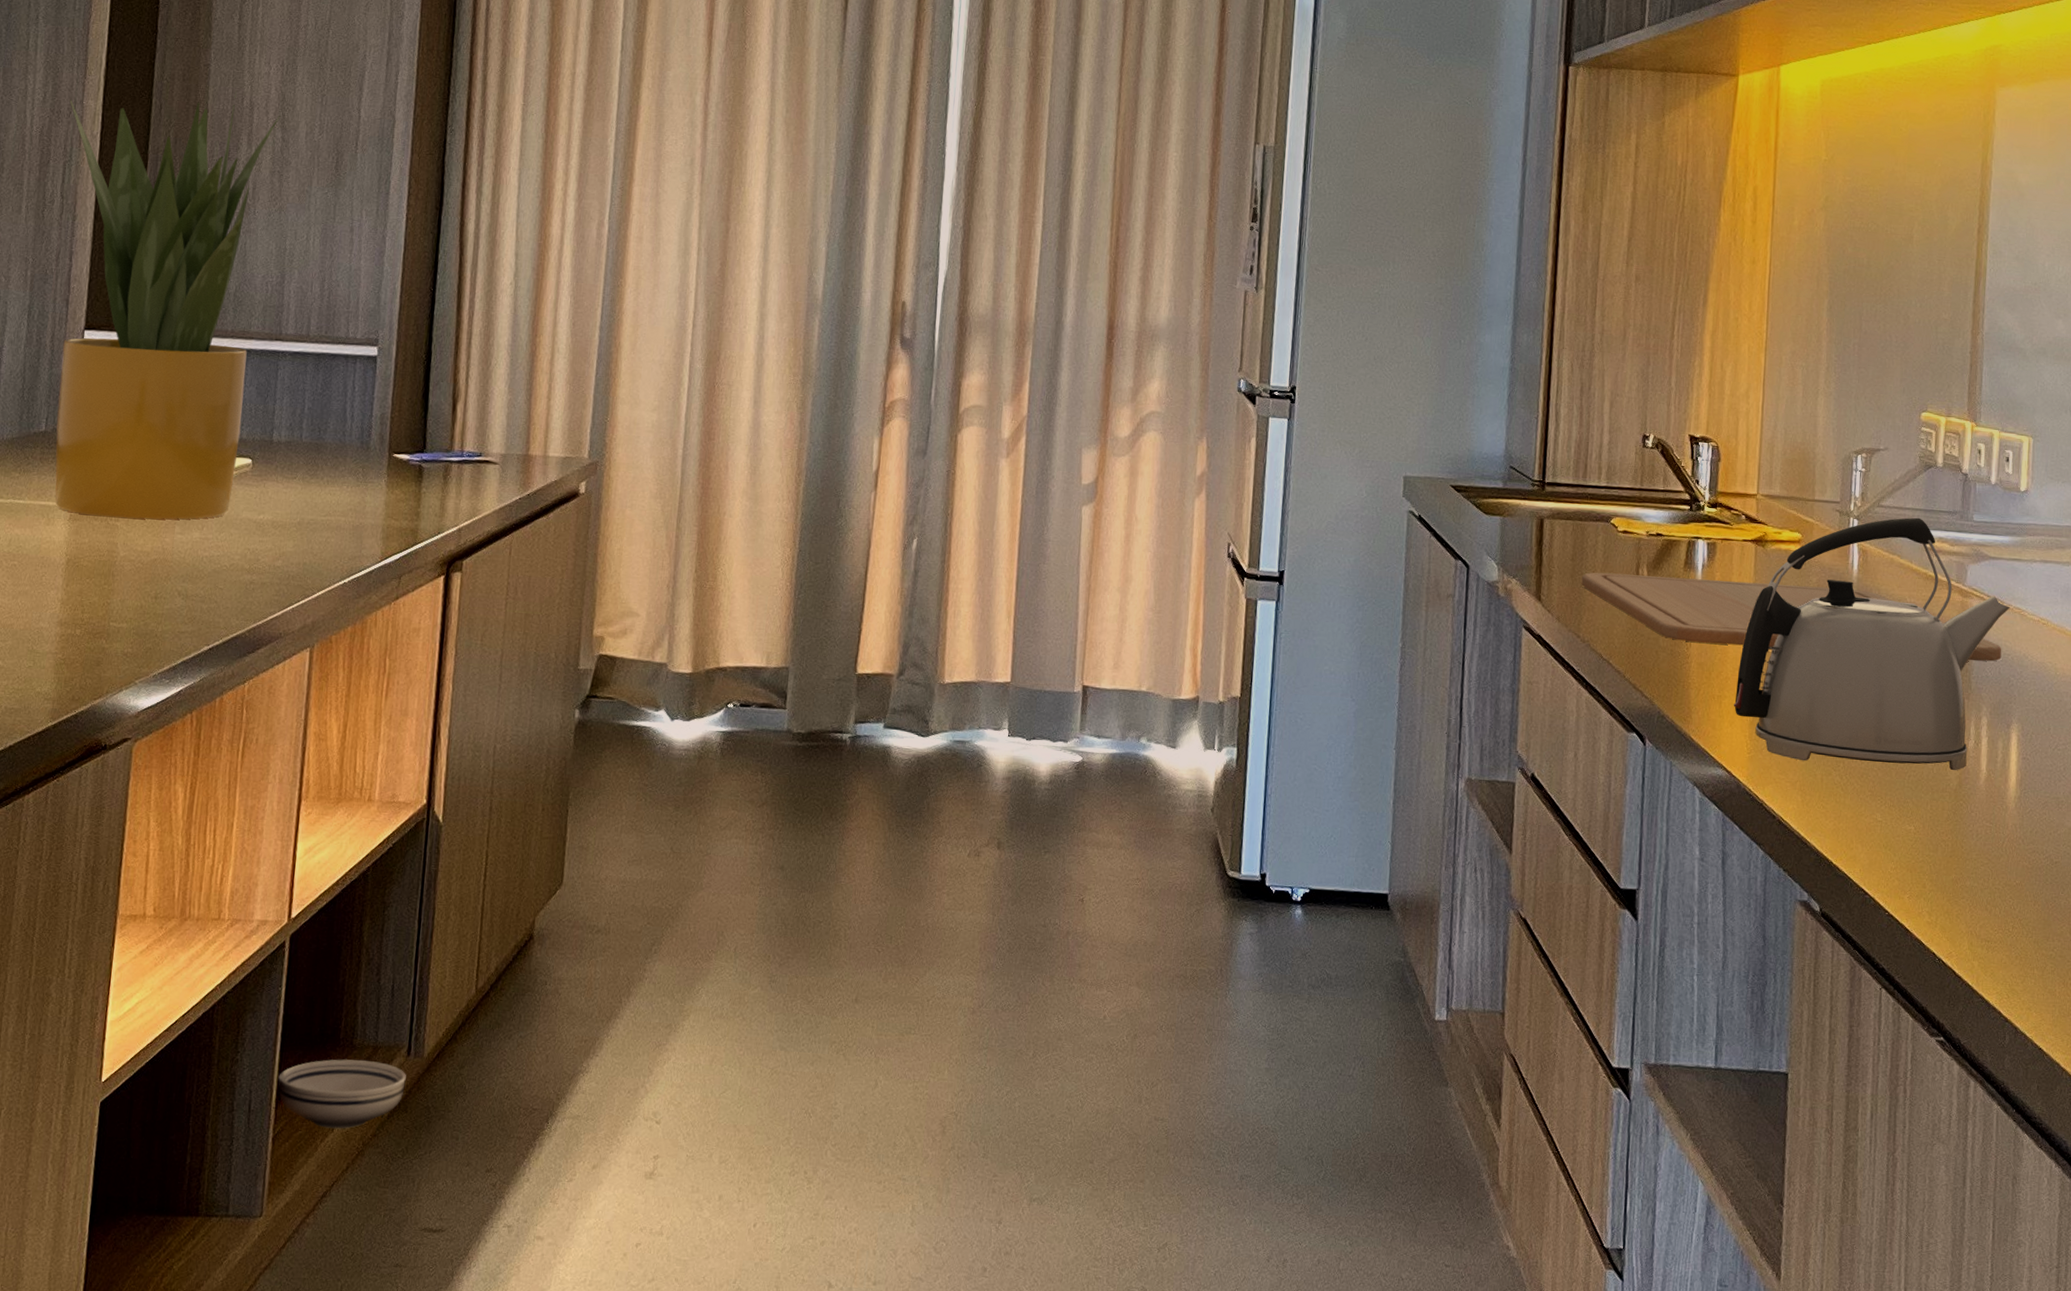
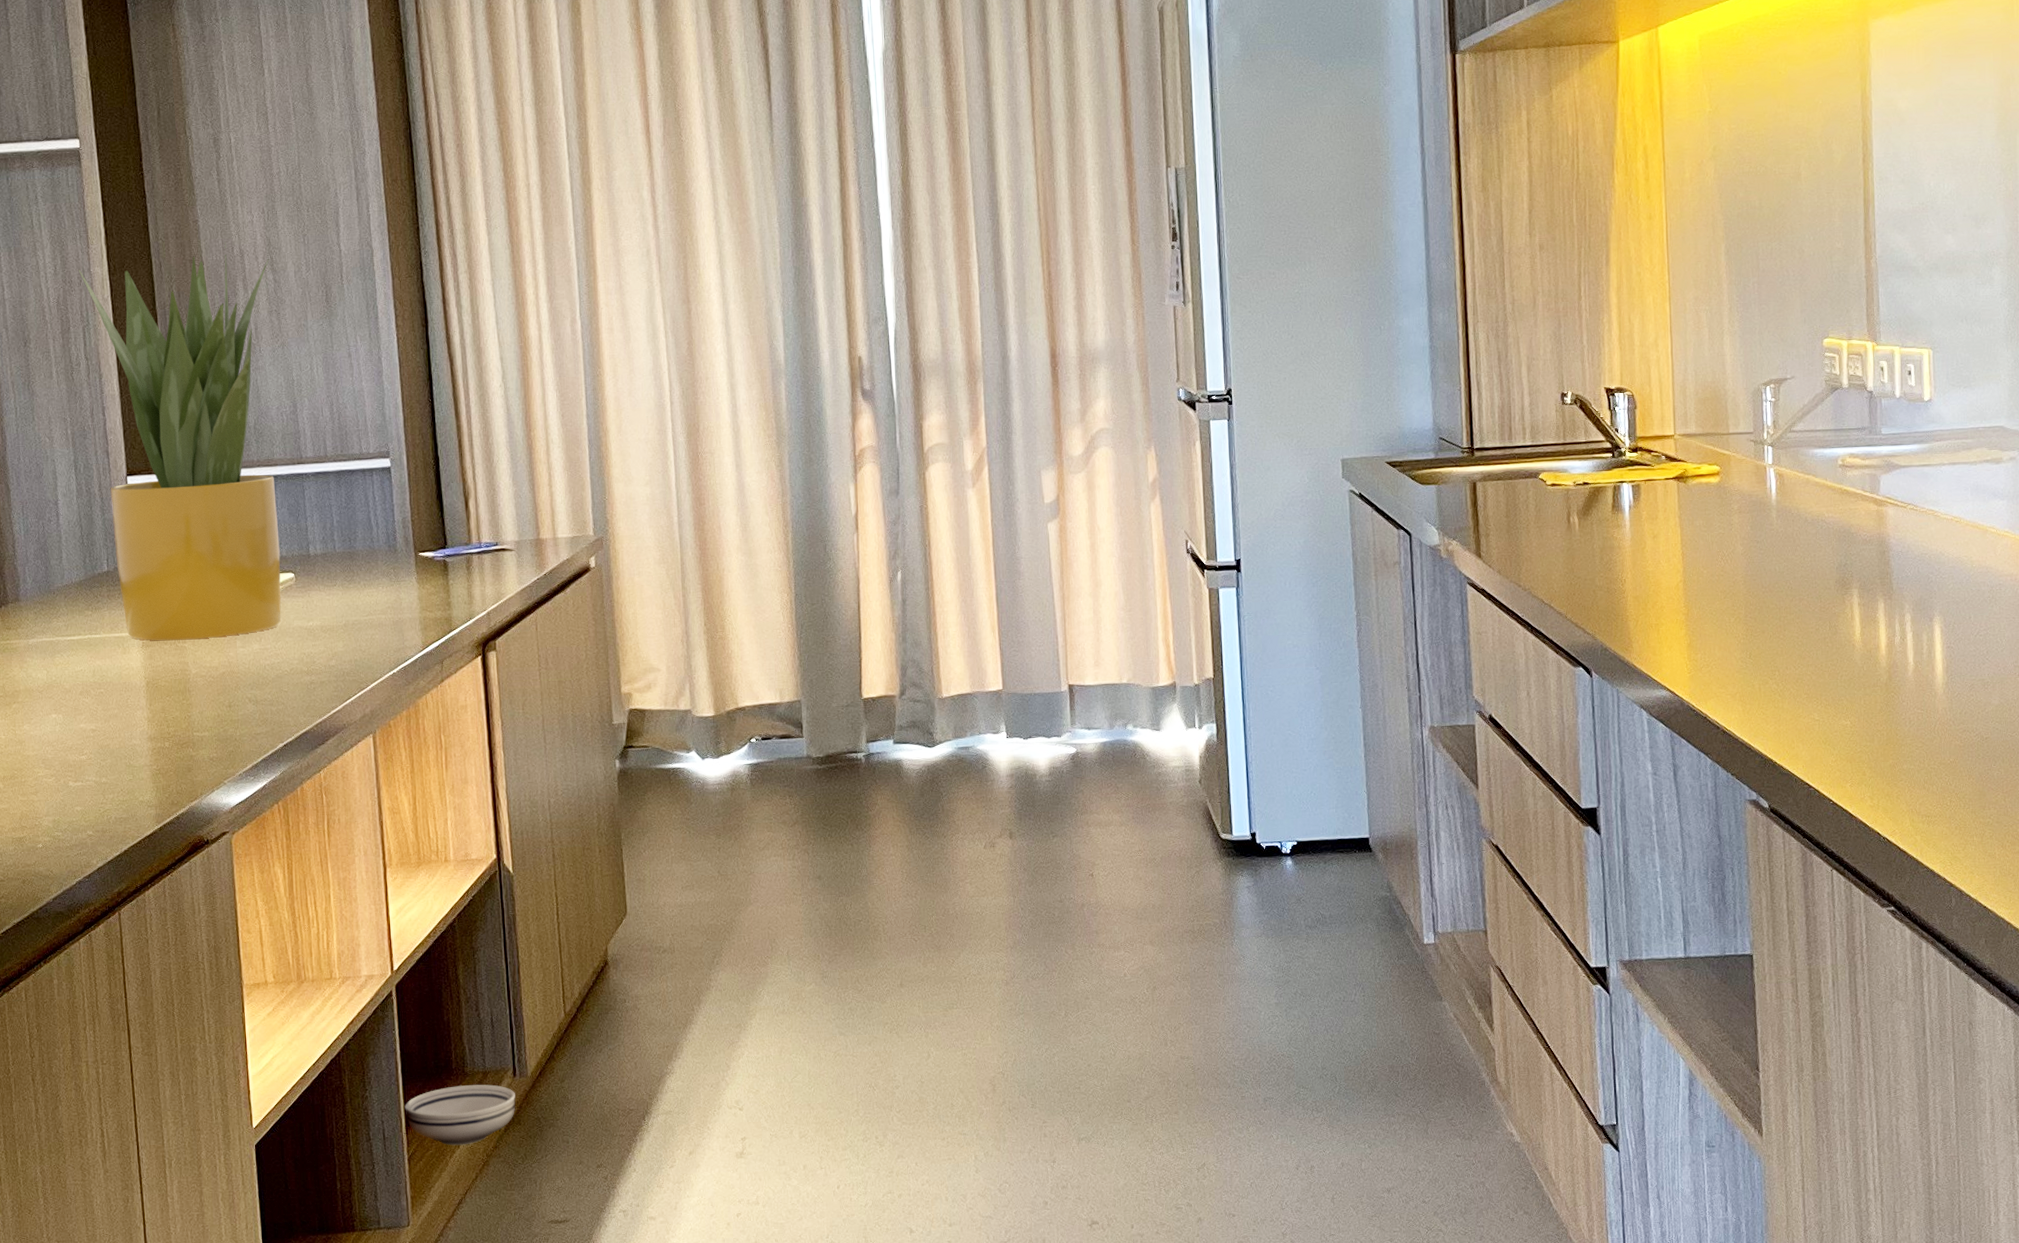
chopping board: present [1581,572,2002,662] -> none [1517,511,1919,578]
kettle: present [1733,517,2010,771] -> none [1670,437,1924,674]

